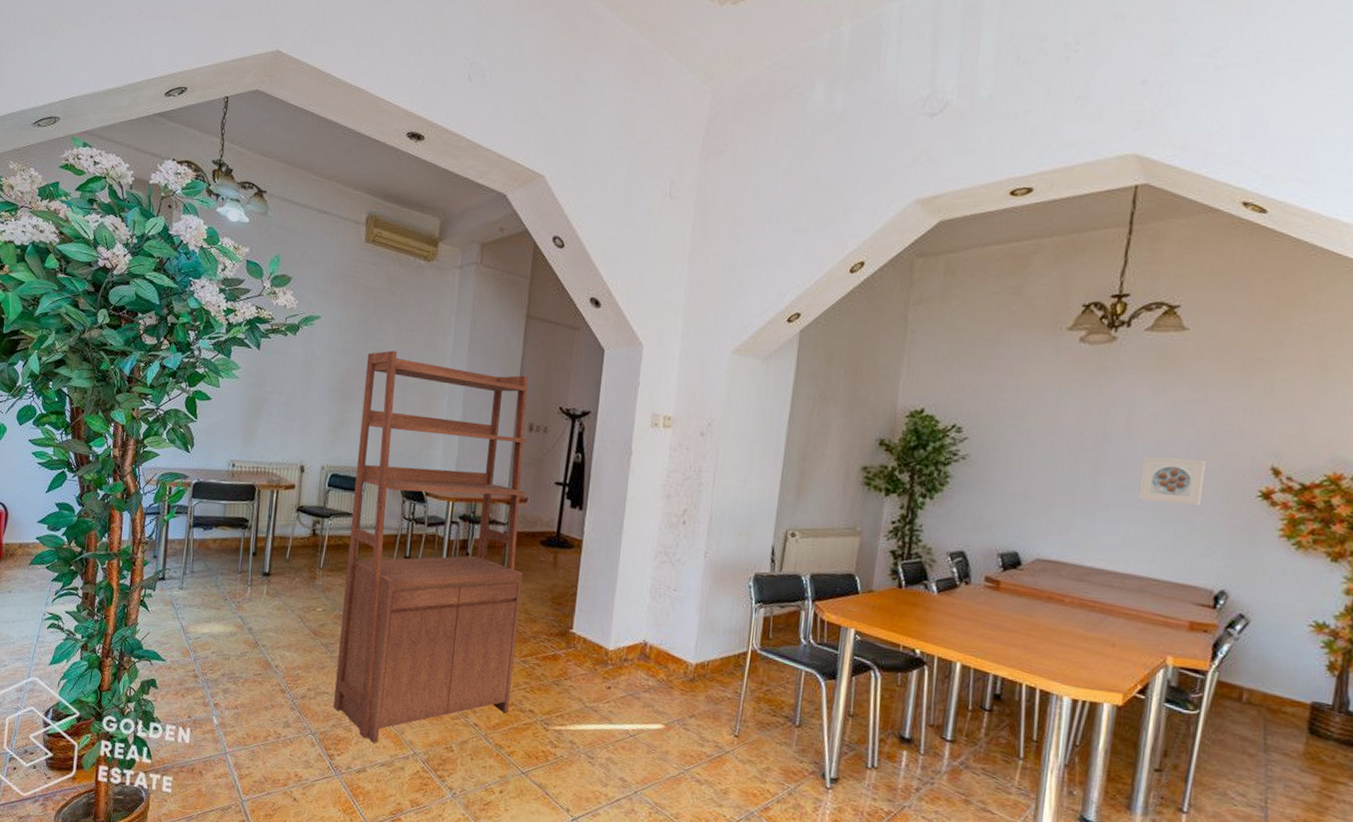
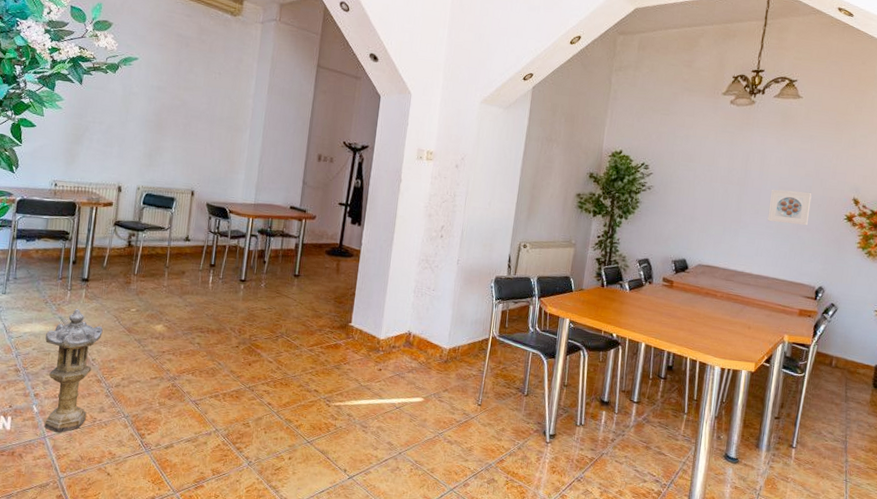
lantern: none [225,607,287,750] -> present [44,309,103,433]
bookshelf: present [333,350,528,743] -> none [145,90,318,423]

